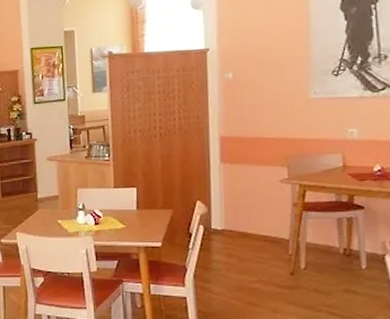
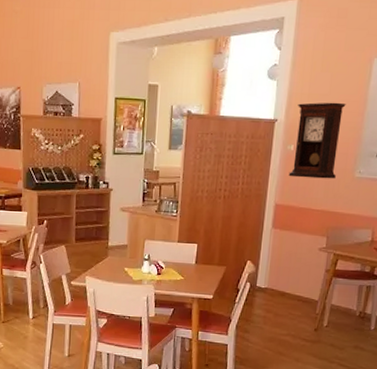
pendulum clock: none [230,23,287,106] -> present [288,102,346,179]

